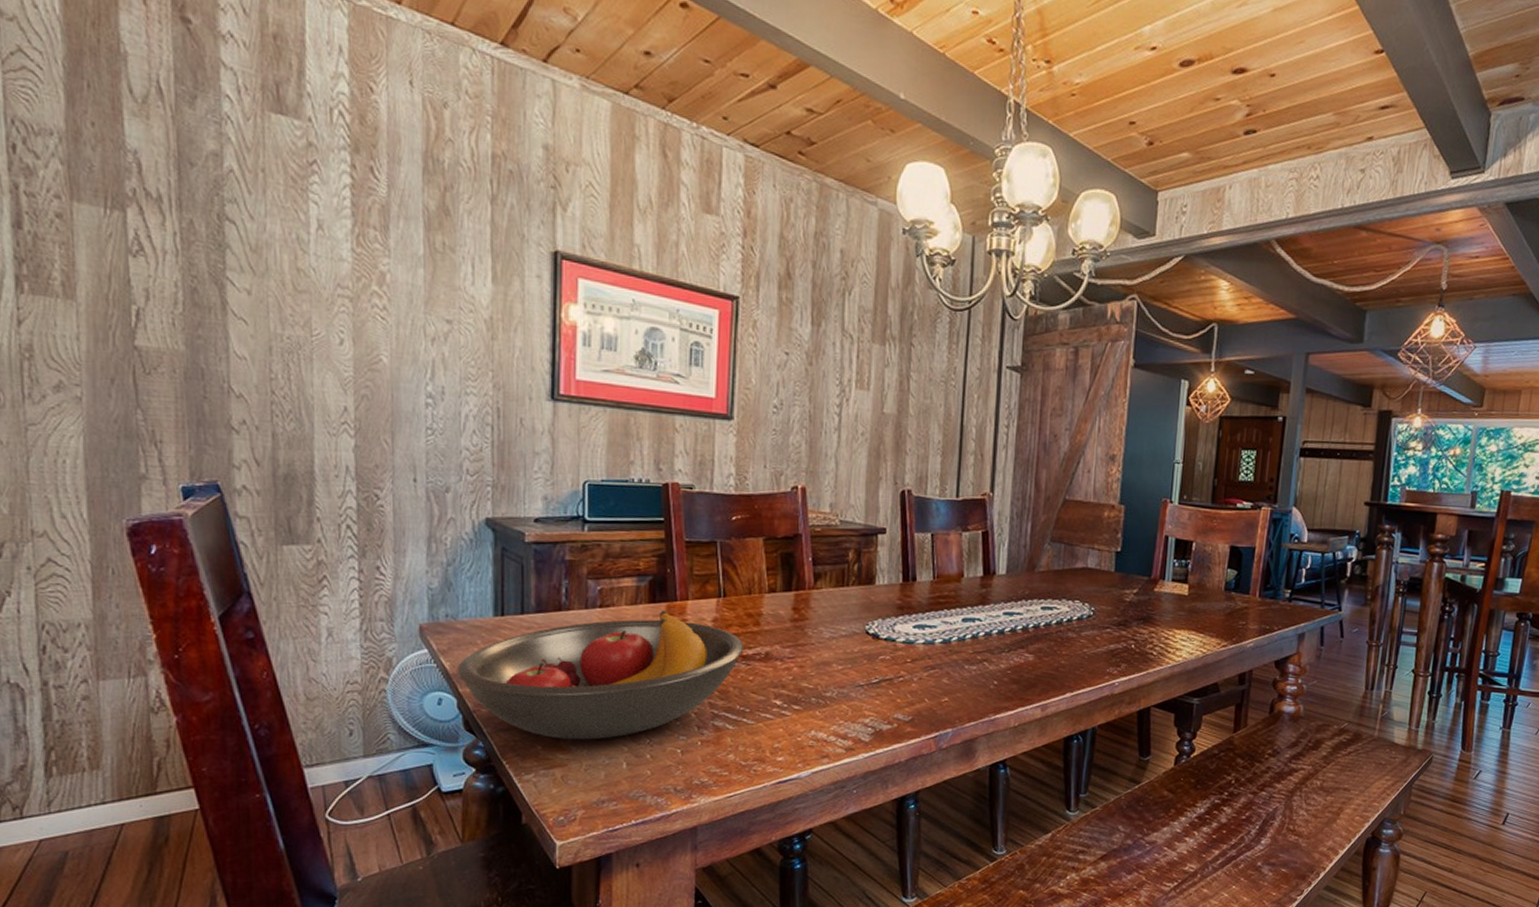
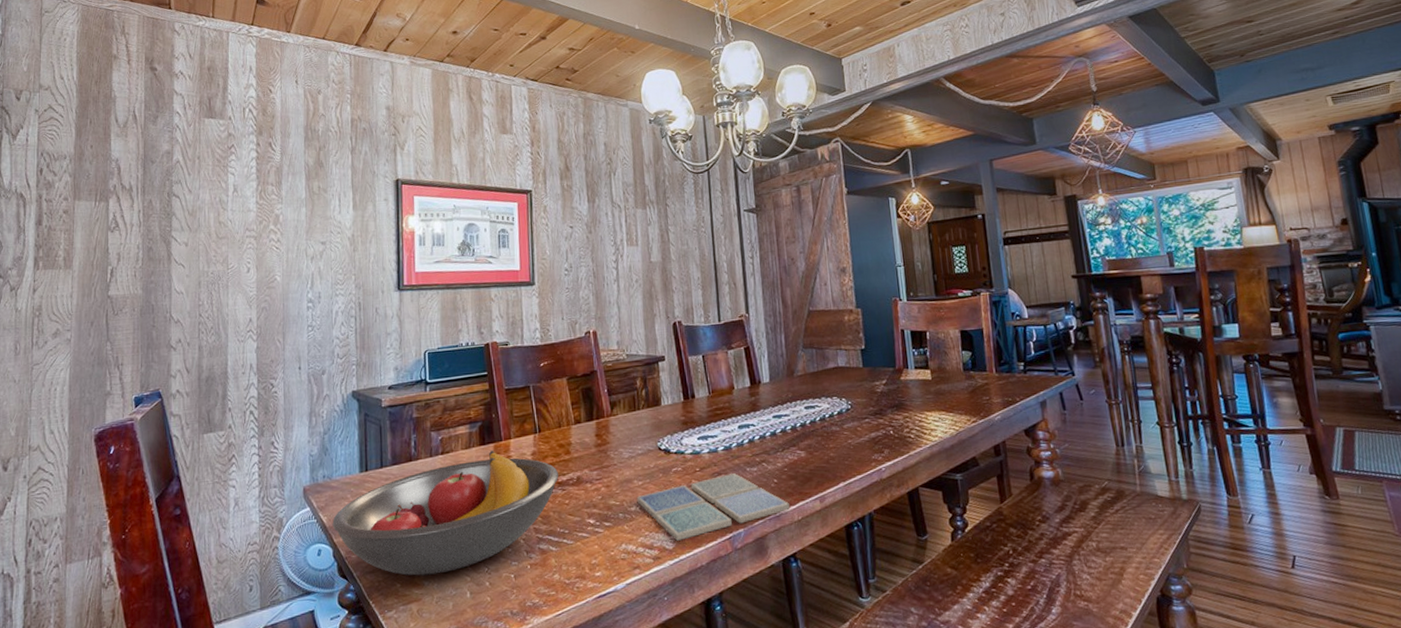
drink coaster: none [834,669,1007,734] -> present [636,473,790,541]

